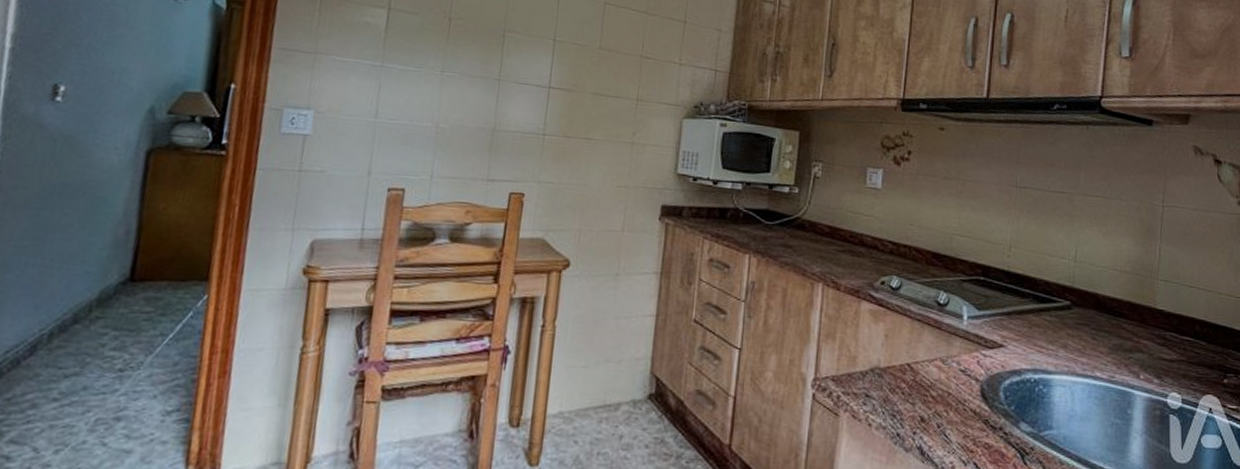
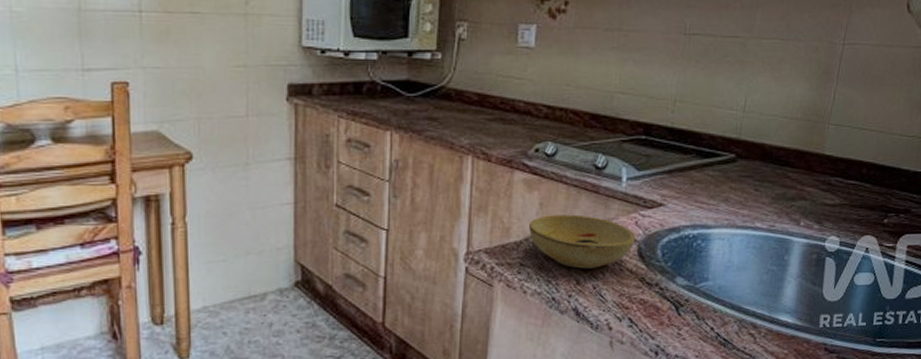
bowl: none [874,347,978,406] -> present [528,214,636,269]

